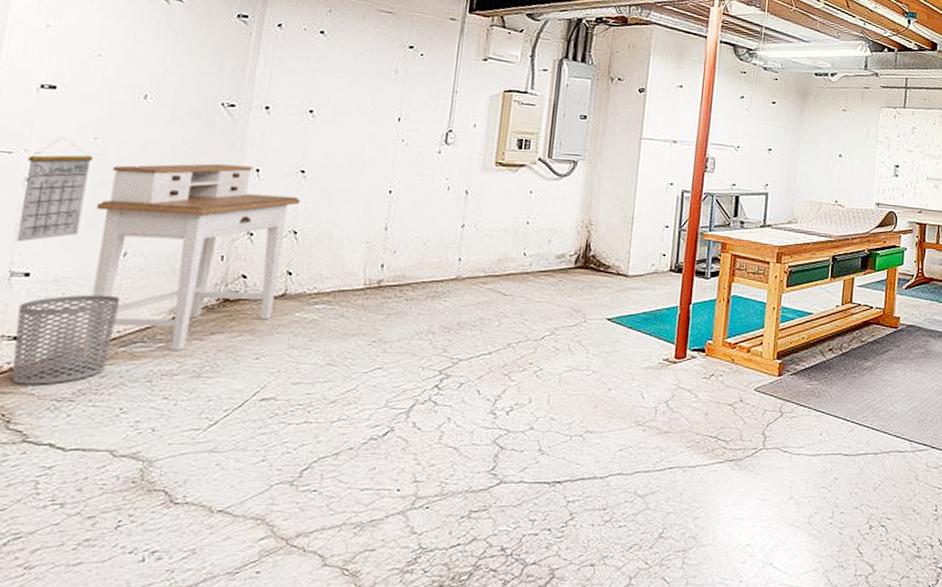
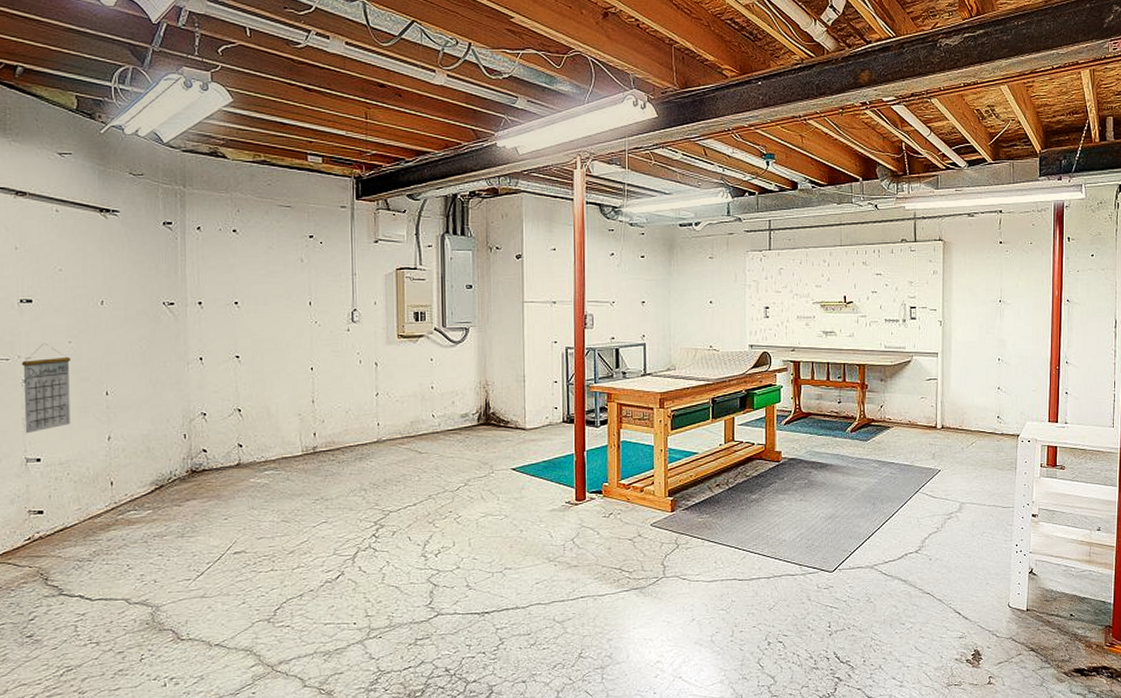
waste bin: present [12,294,121,385] -> none [37,473,112,550]
desk: present [84,163,301,350] -> none [80,355,240,518]

